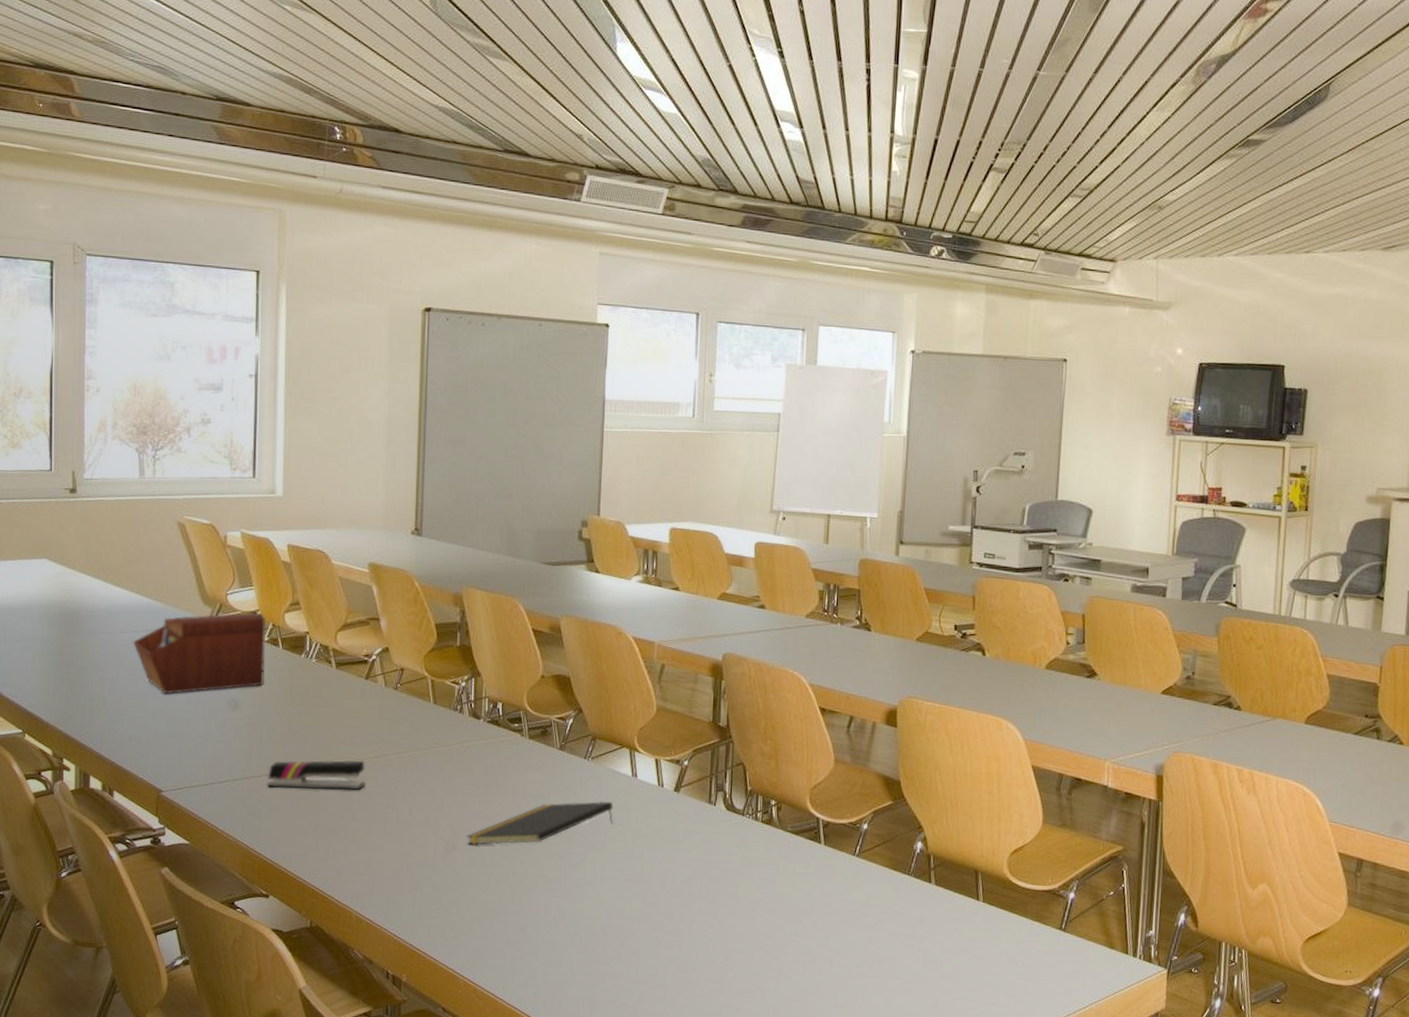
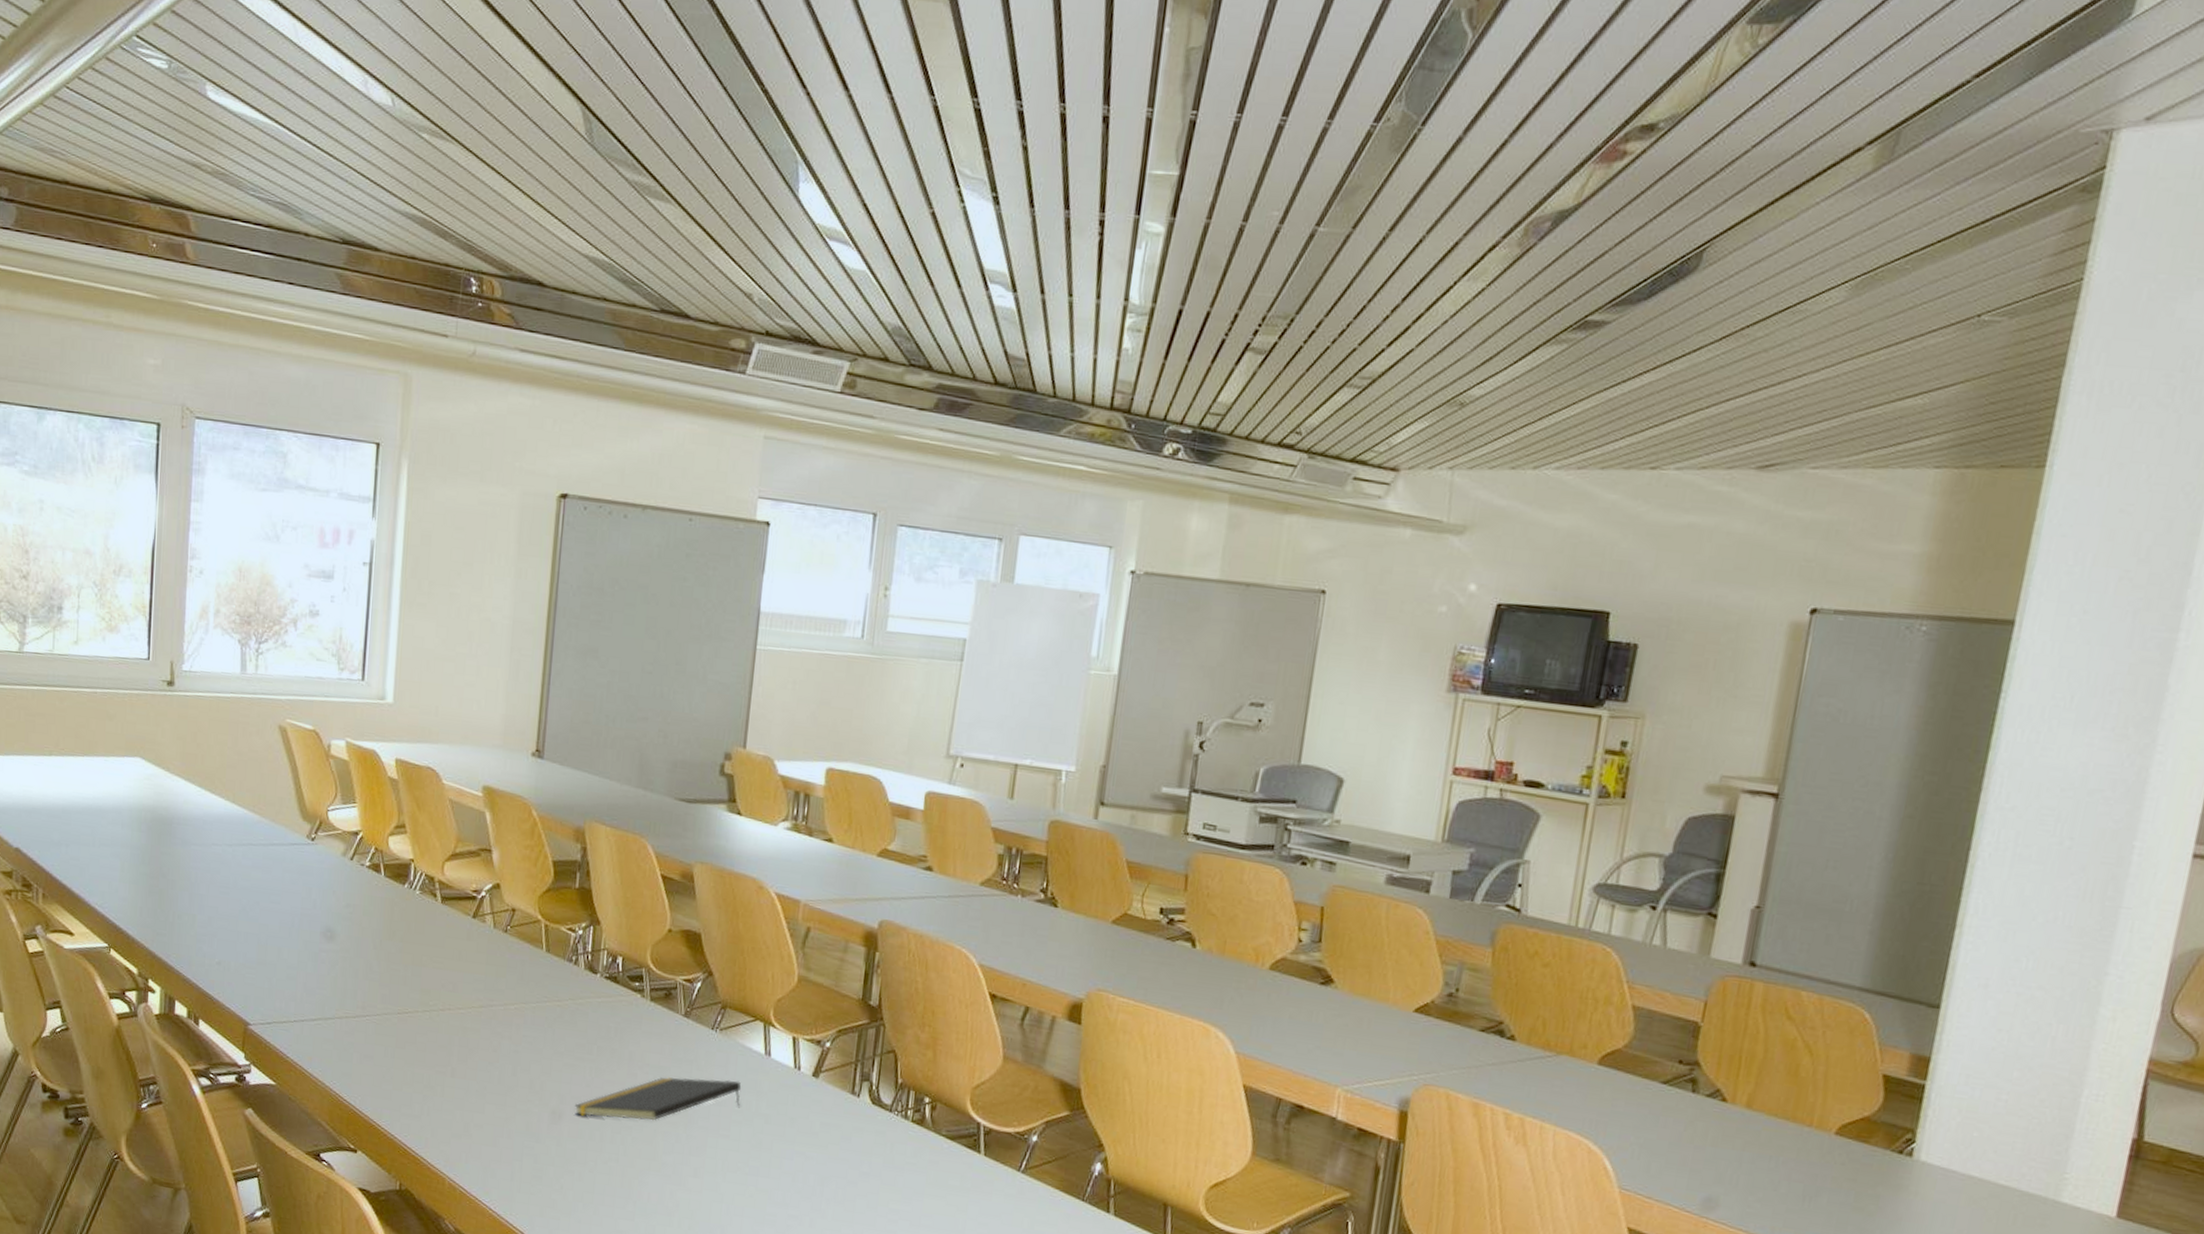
sewing box: present [132,612,265,695] -> none [225,831,368,918]
stapler: present [267,760,365,790] -> none [360,1002,467,1042]

